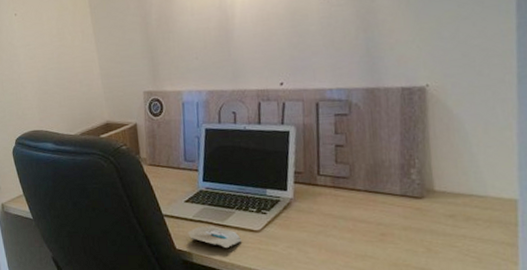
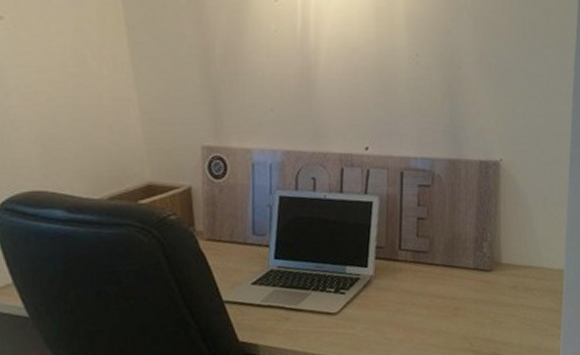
pencil case: present [188,225,242,249] -> none [254,310,318,336]

